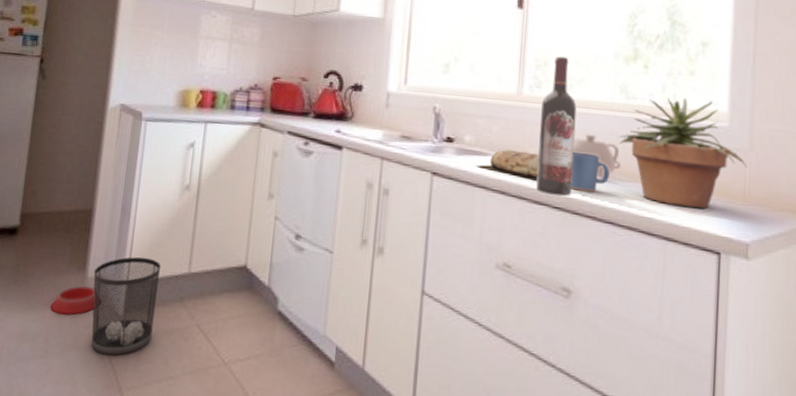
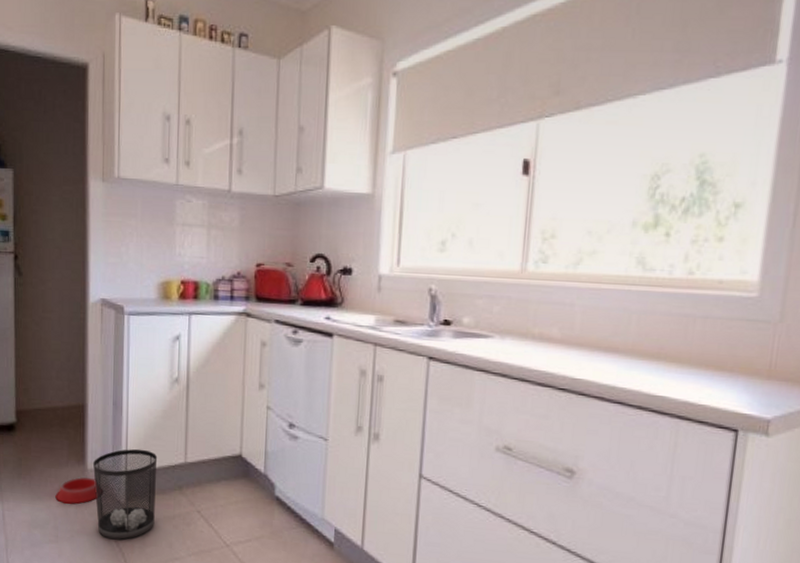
bread loaf: present [476,149,540,181] -> none [476,330,545,362]
wine bottle: present [536,56,577,197] -> none [540,227,587,378]
mug: present [570,151,610,192] -> none [577,330,621,372]
teapot: present [572,134,621,178] -> none [580,311,634,357]
potted plant: present [619,98,747,209] -> none [633,267,776,386]

